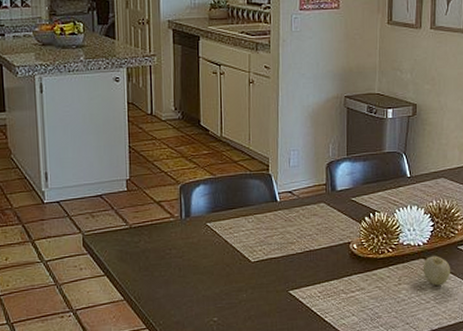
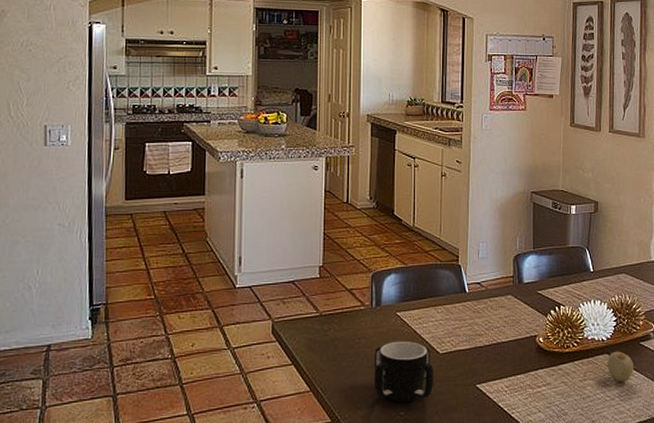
mug: none [186,250,247,309] -> present [375,341,434,403]

